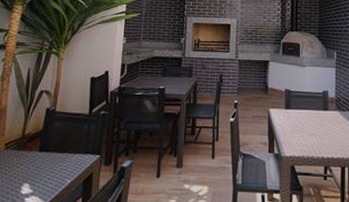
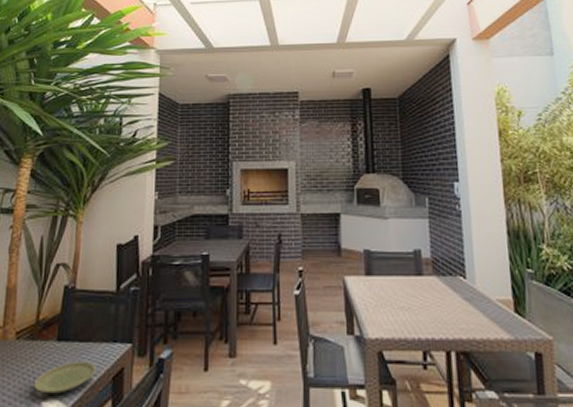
plate: none [19,167,70,192] -> present [35,360,96,394]

